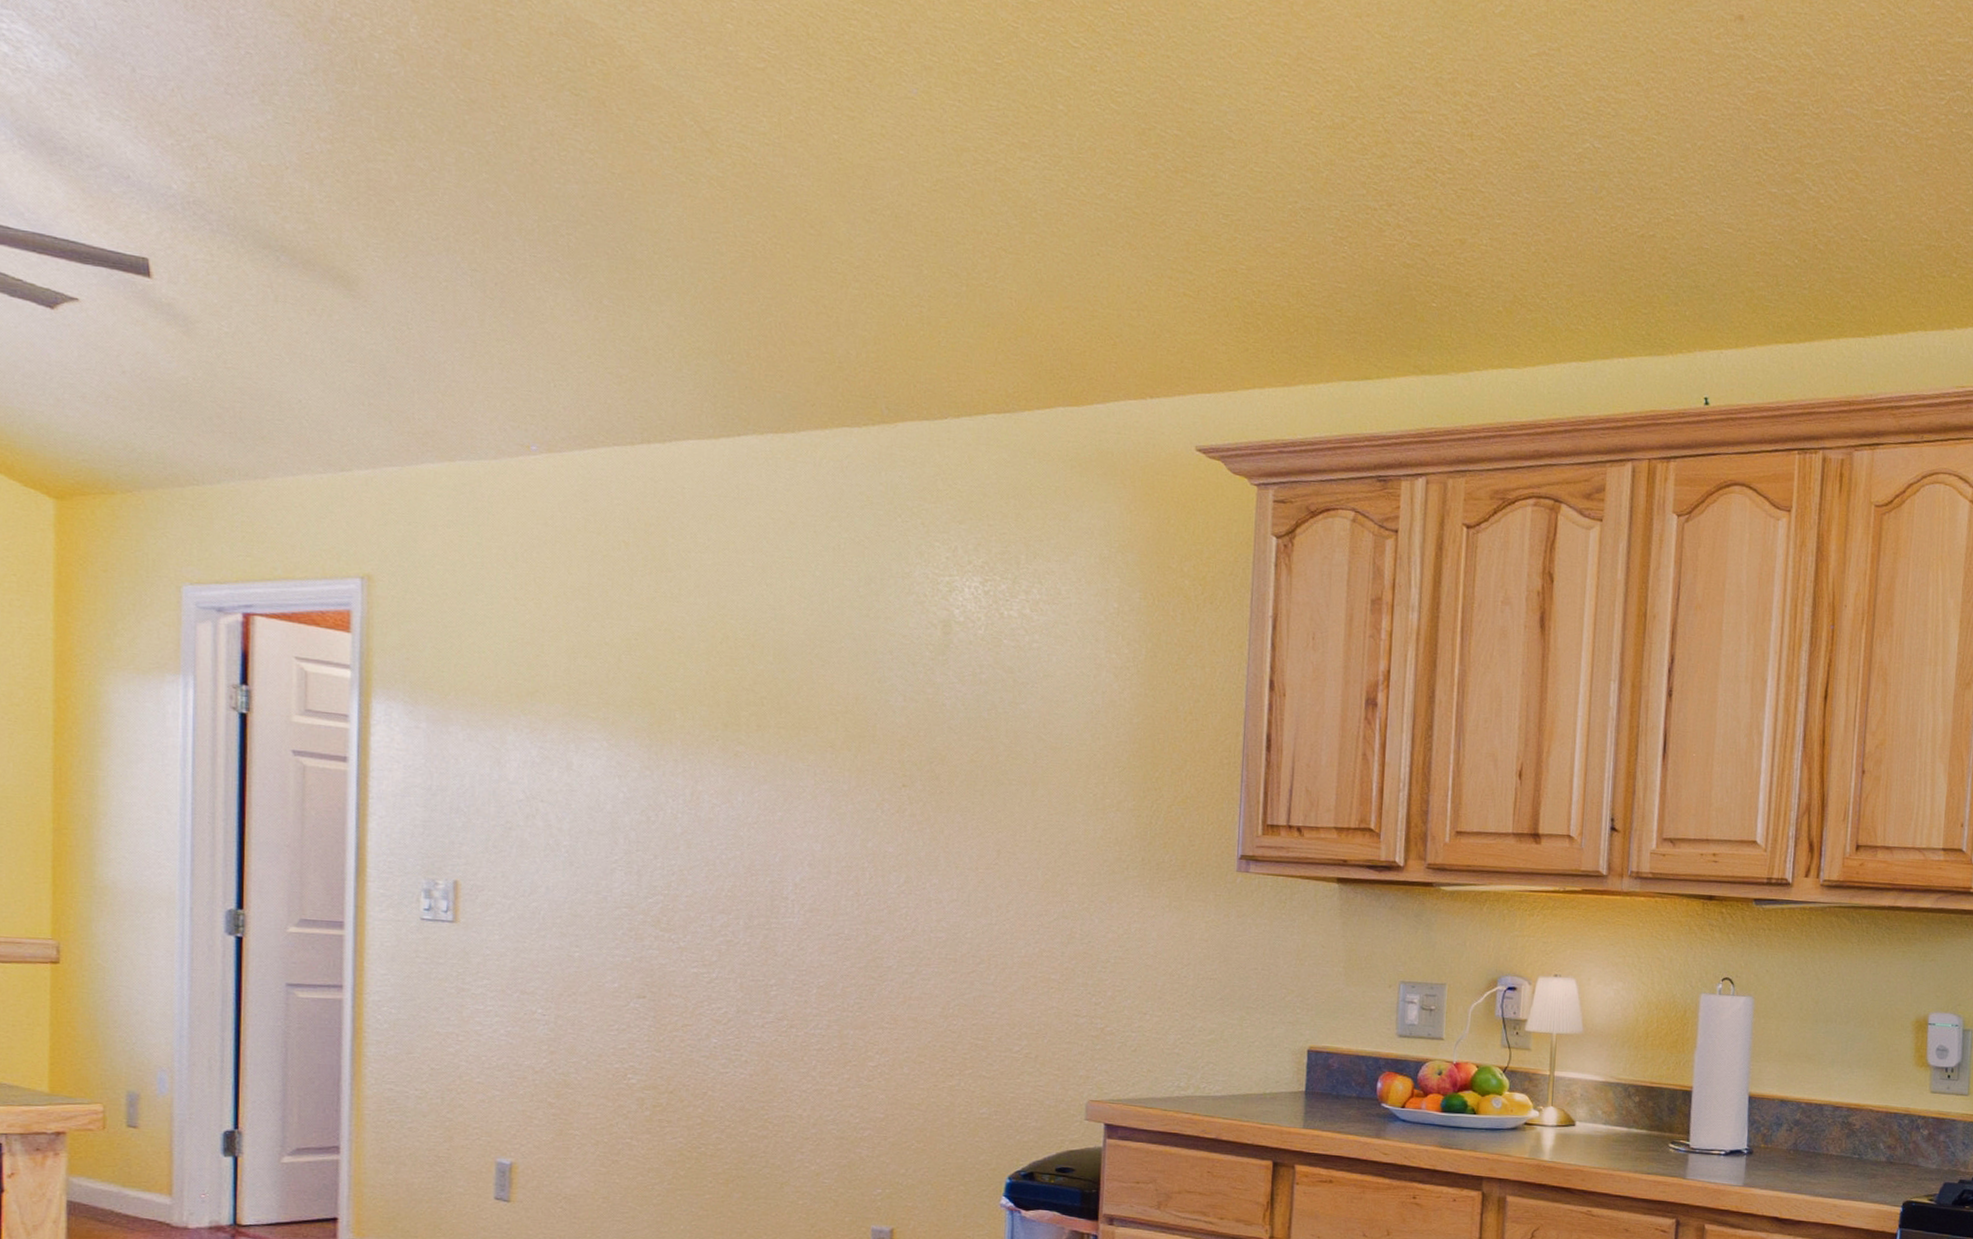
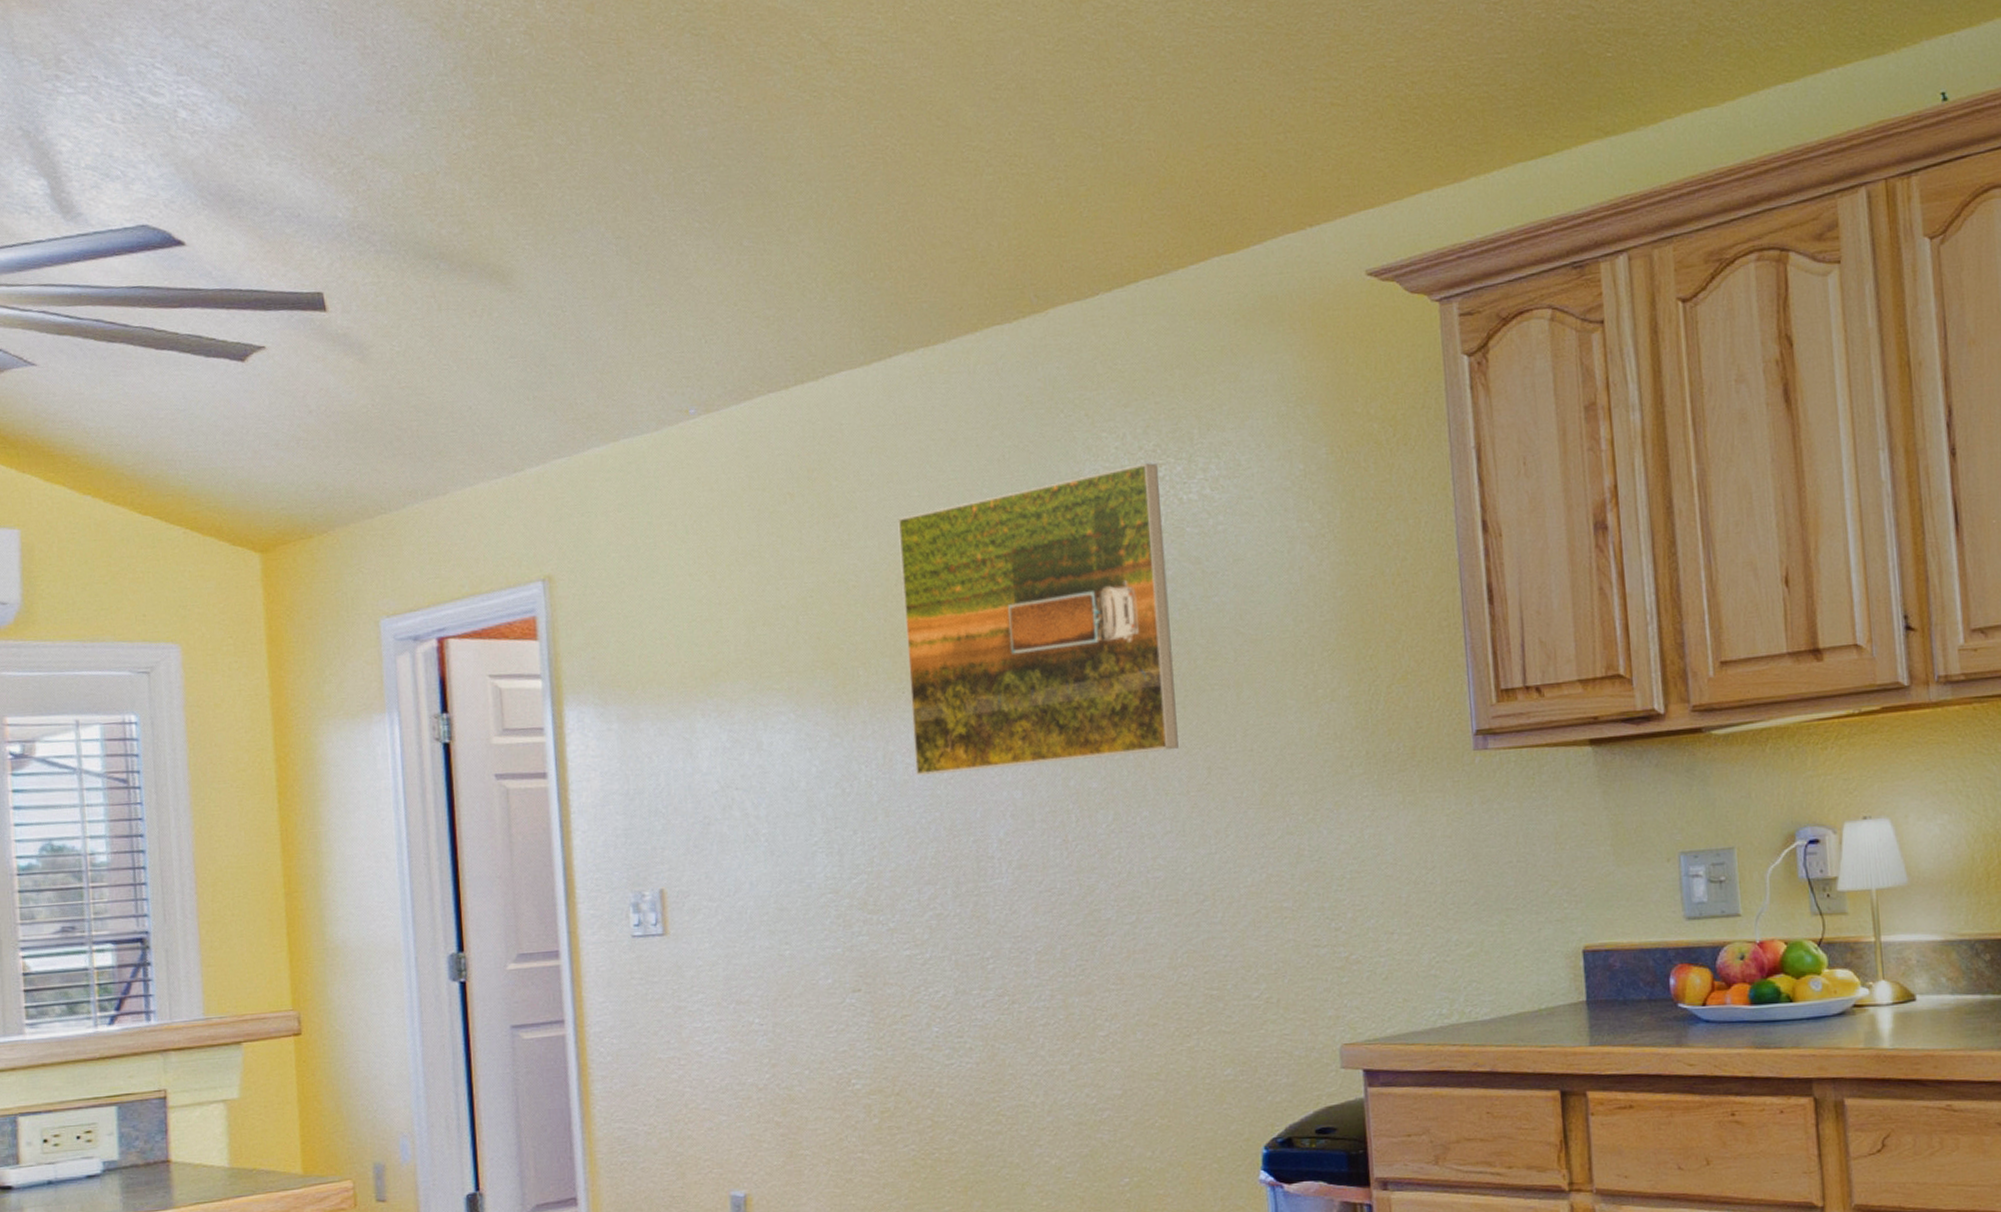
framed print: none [721,576,985,830] -> present [897,463,1179,775]

